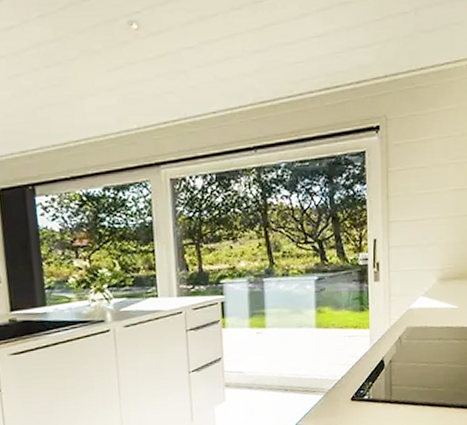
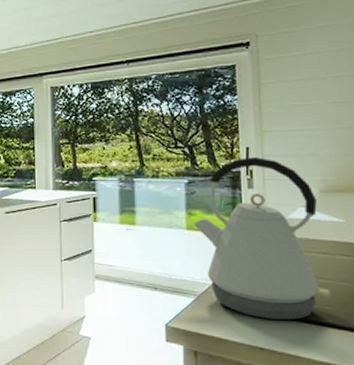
kettle: none [321,249,443,407] -> present [192,157,331,320]

